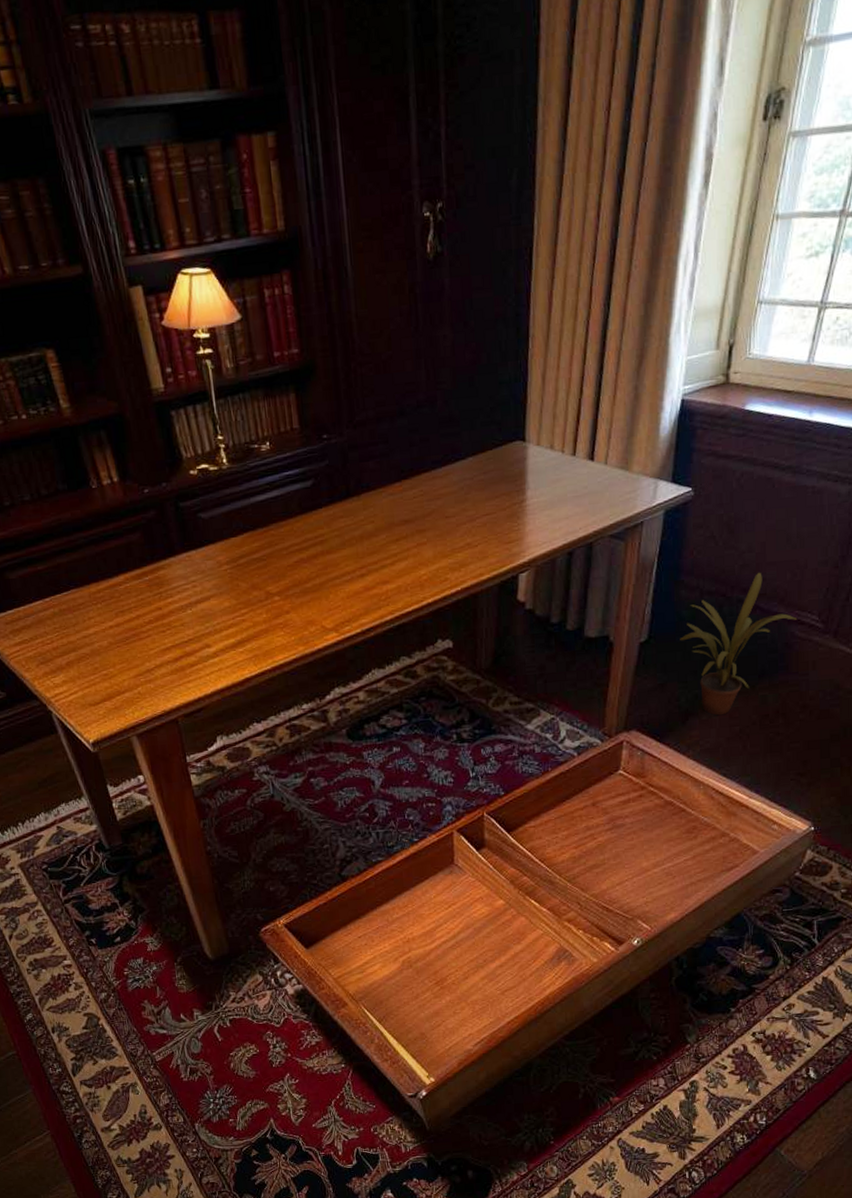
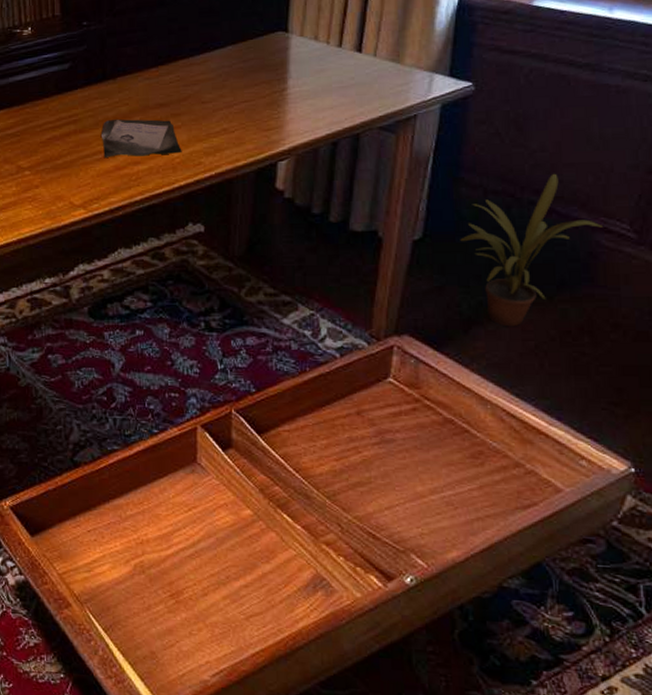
crumpled note: none [348,536,429,578] -> present [100,118,182,157]

